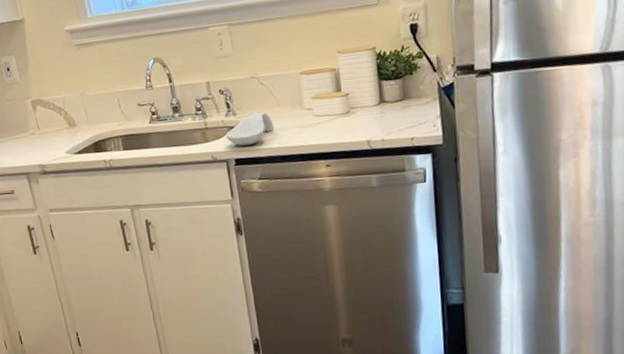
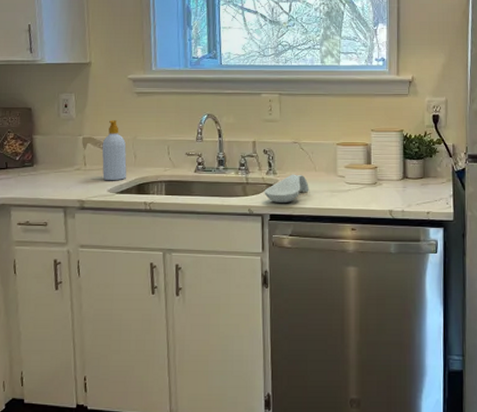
soap bottle: none [51,78,81,143] -> present [102,120,127,181]

